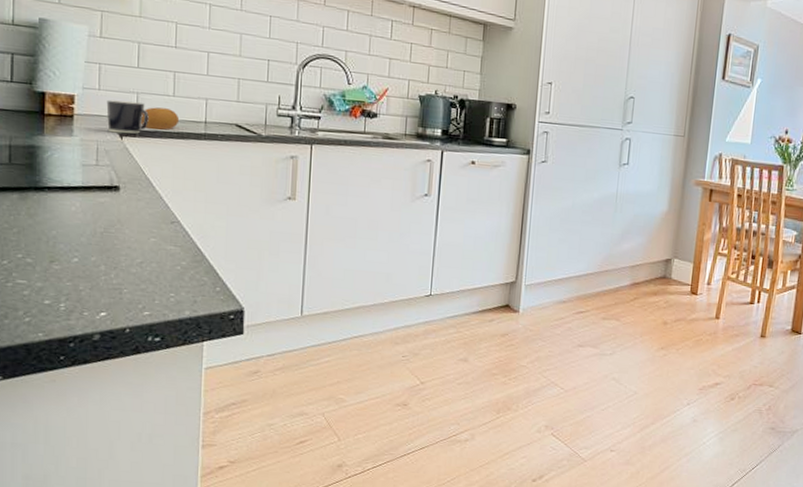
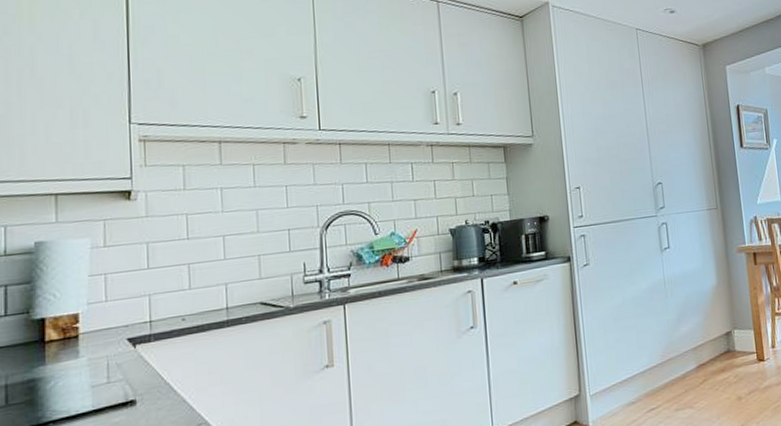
mug: present [106,100,149,134] -> none [115,304,164,344]
fruit: present [140,107,180,131] -> none [154,303,198,330]

